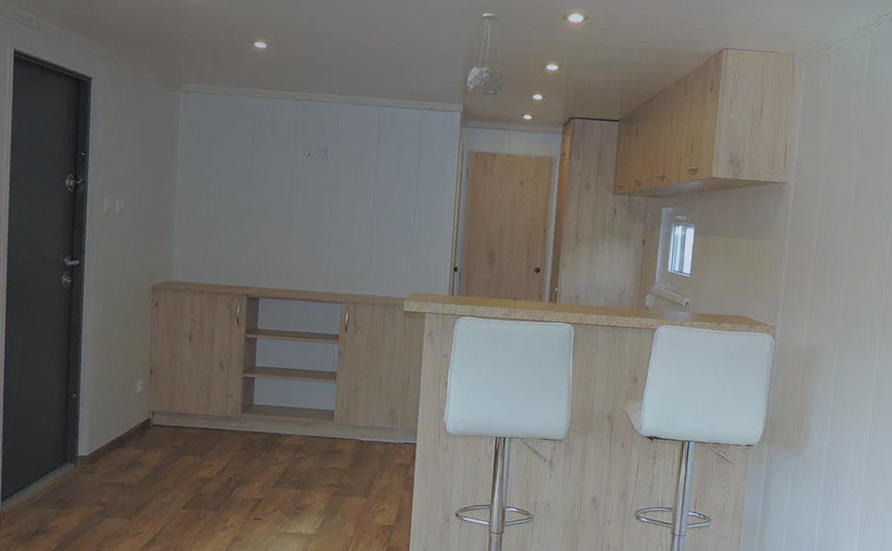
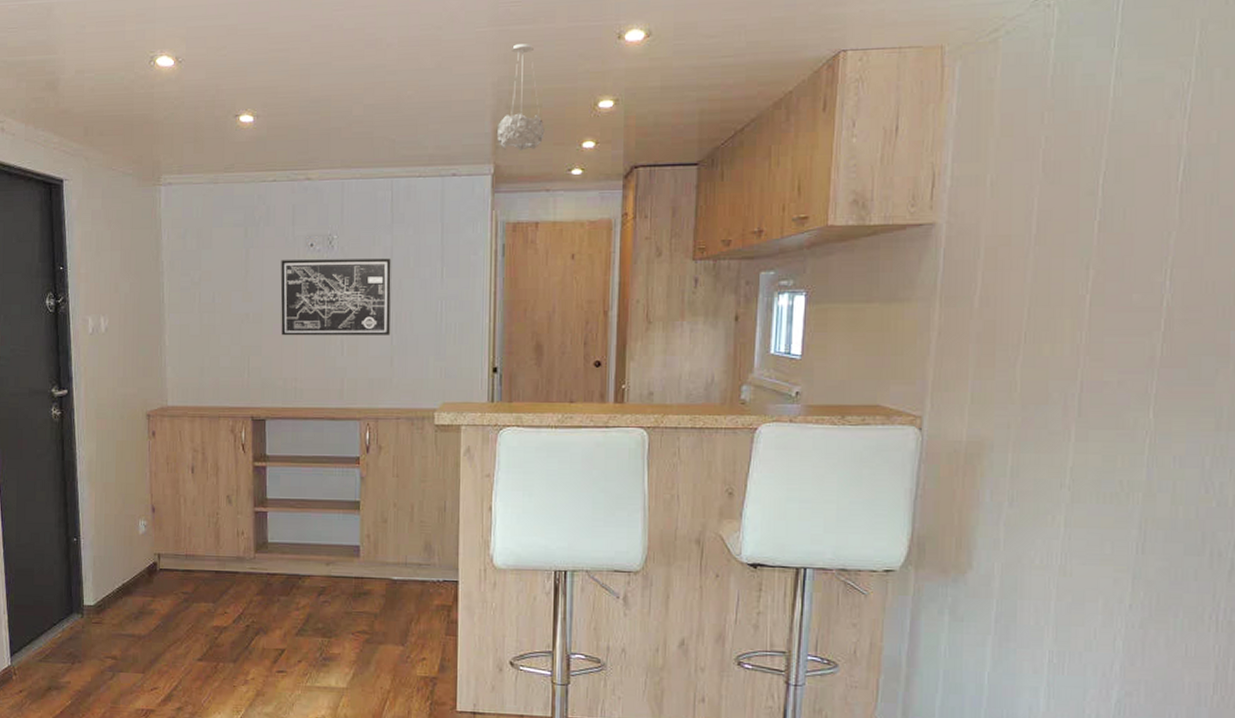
wall art: none [278,165,376,235] -> present [280,258,391,336]

